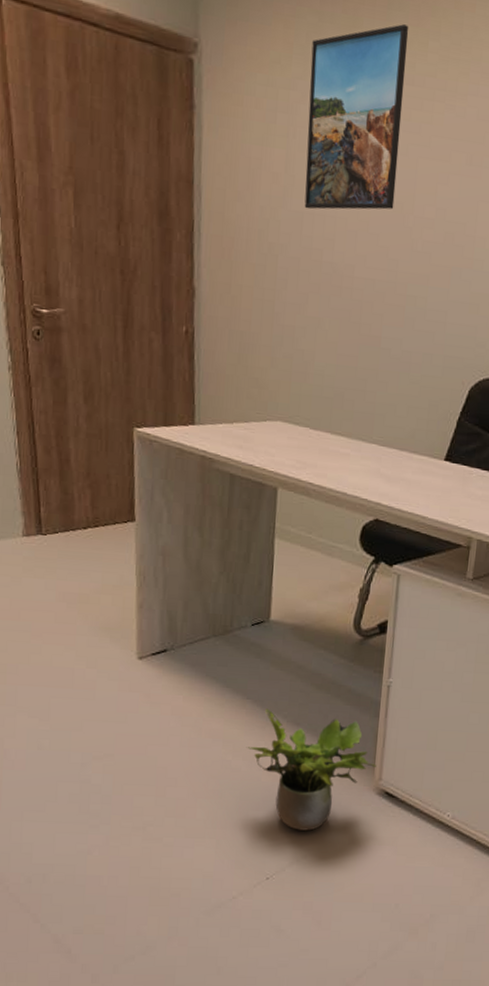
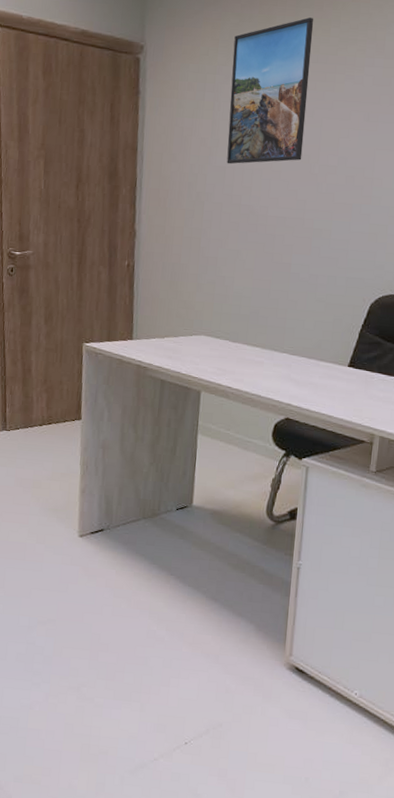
potted plant: present [246,708,376,831] -> none [169,584,287,700]

